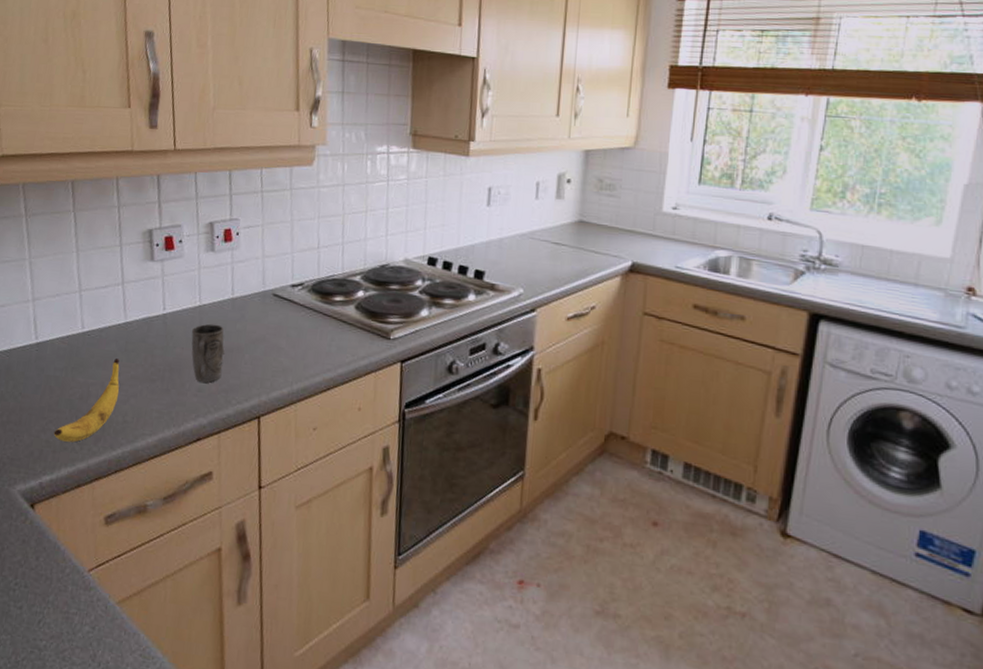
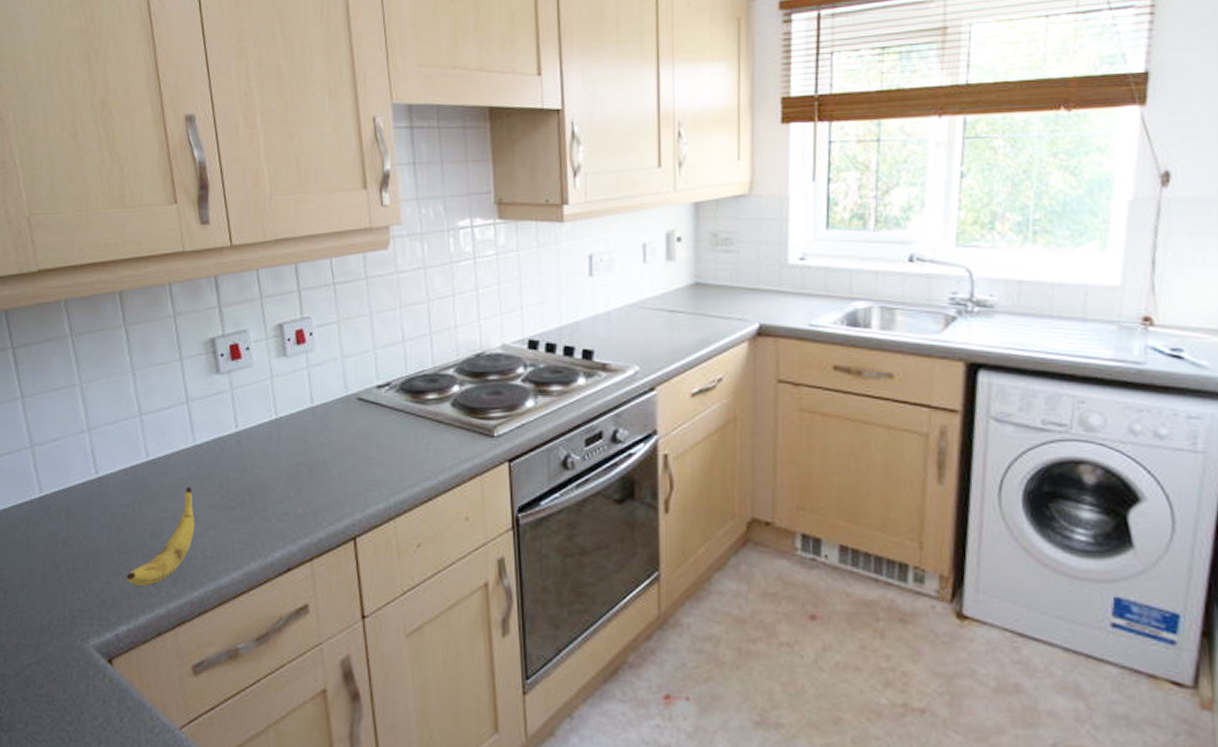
mug: present [191,323,226,383] -> none [270,438,310,505]

